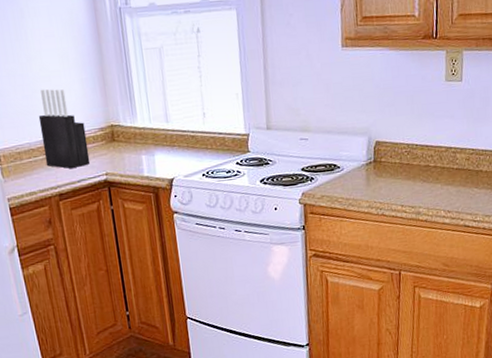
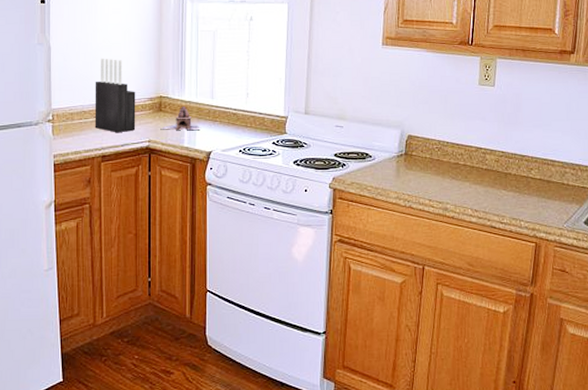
teapot: none [116,133,160,161] -> present [160,106,201,130]

